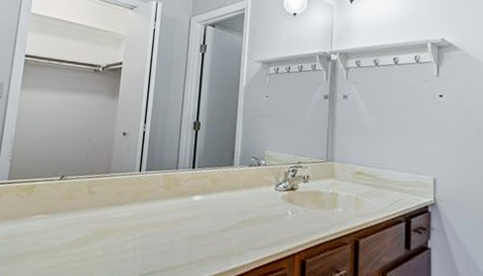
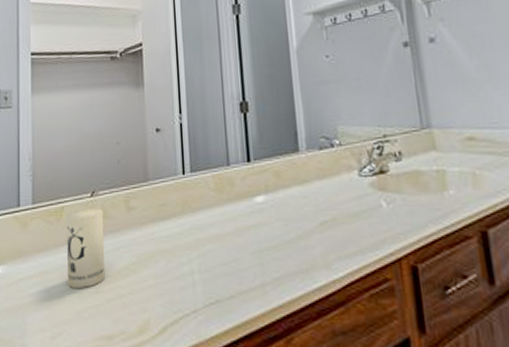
candle: none [30,189,69,252] -> present [66,208,106,288]

